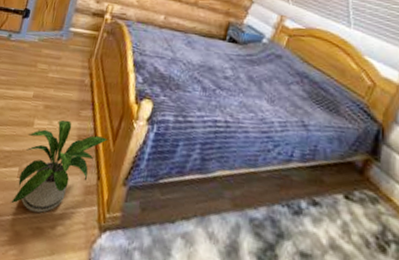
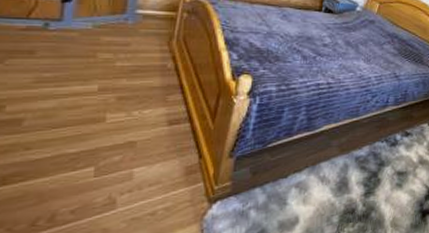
house plant: present [11,119,109,213] -> none [91,108,206,206]

